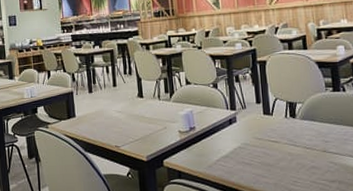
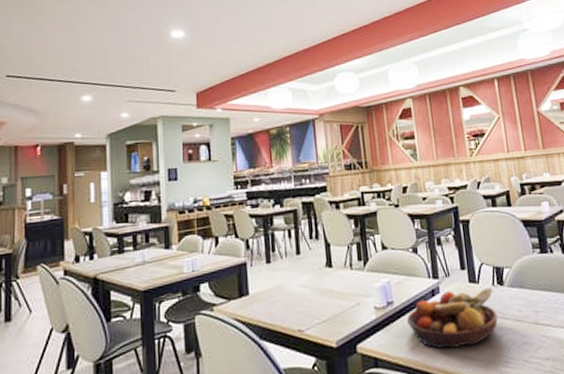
fruit bowl: none [207,119,289,168] -> present [407,287,498,349]

